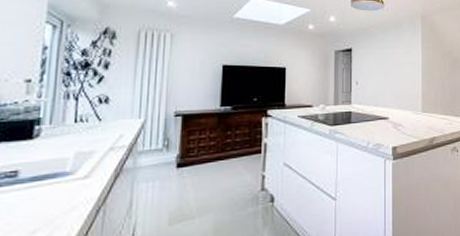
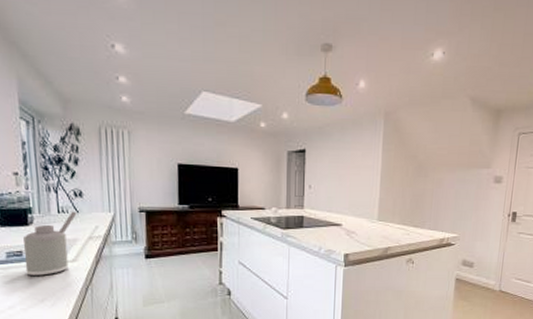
soap dispenser: none [17,119,99,201] -> present [23,211,77,276]

